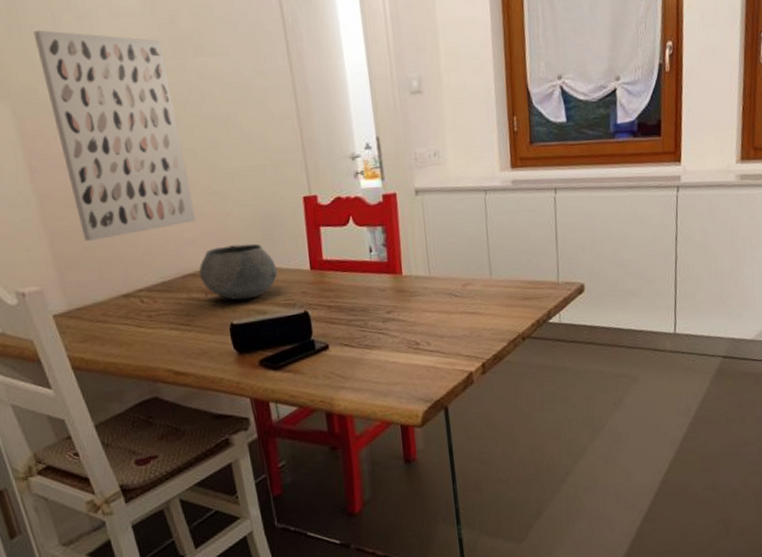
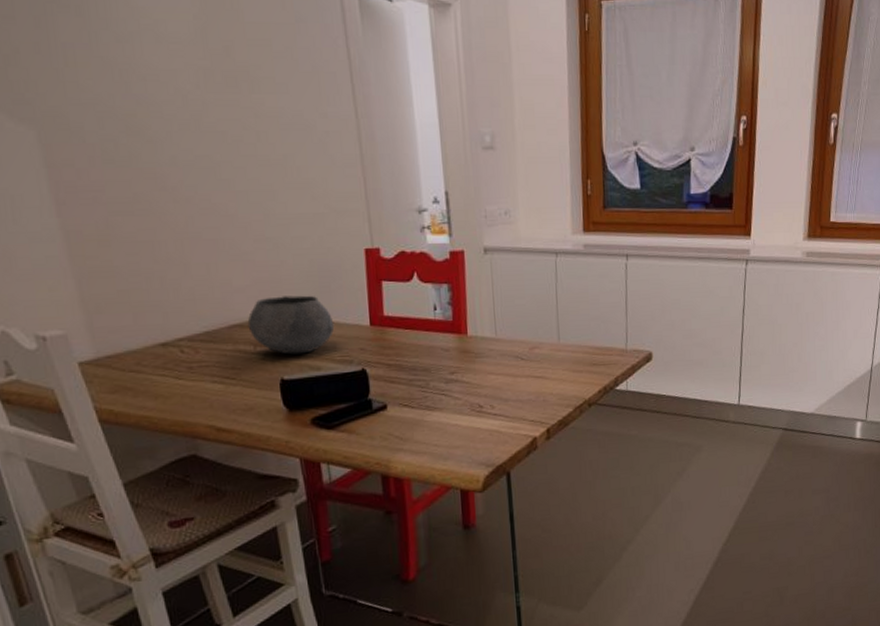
wall art: present [33,29,197,241] -> none [65,49,247,283]

